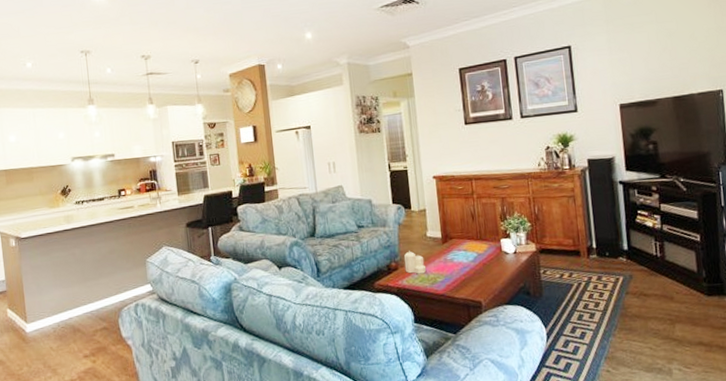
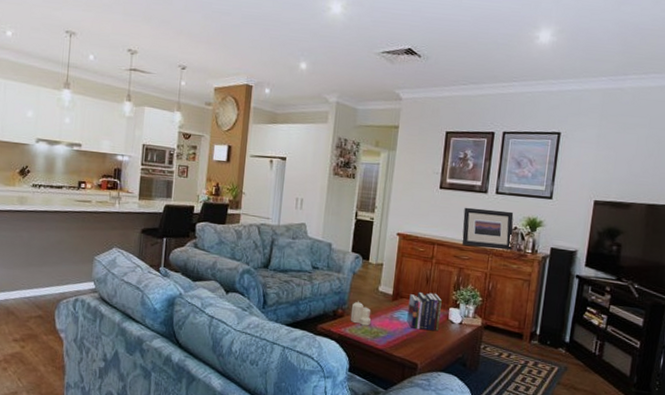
books: none [458,227,495,268] -> present [407,291,442,332]
picture frame: none [493,132,549,175] -> present [462,207,514,251]

